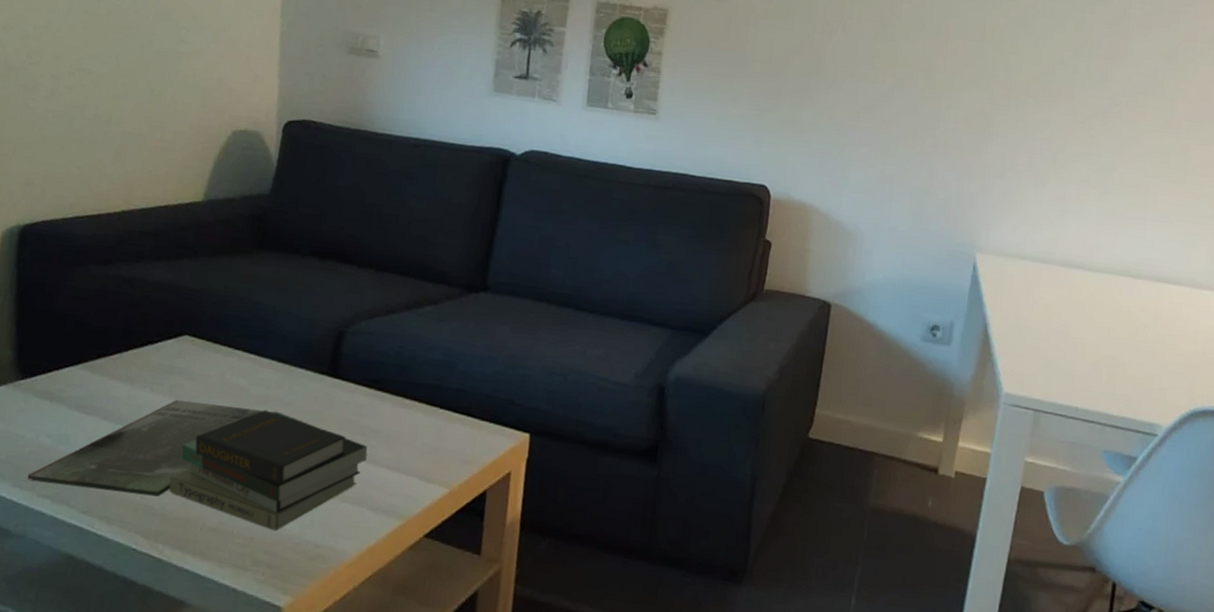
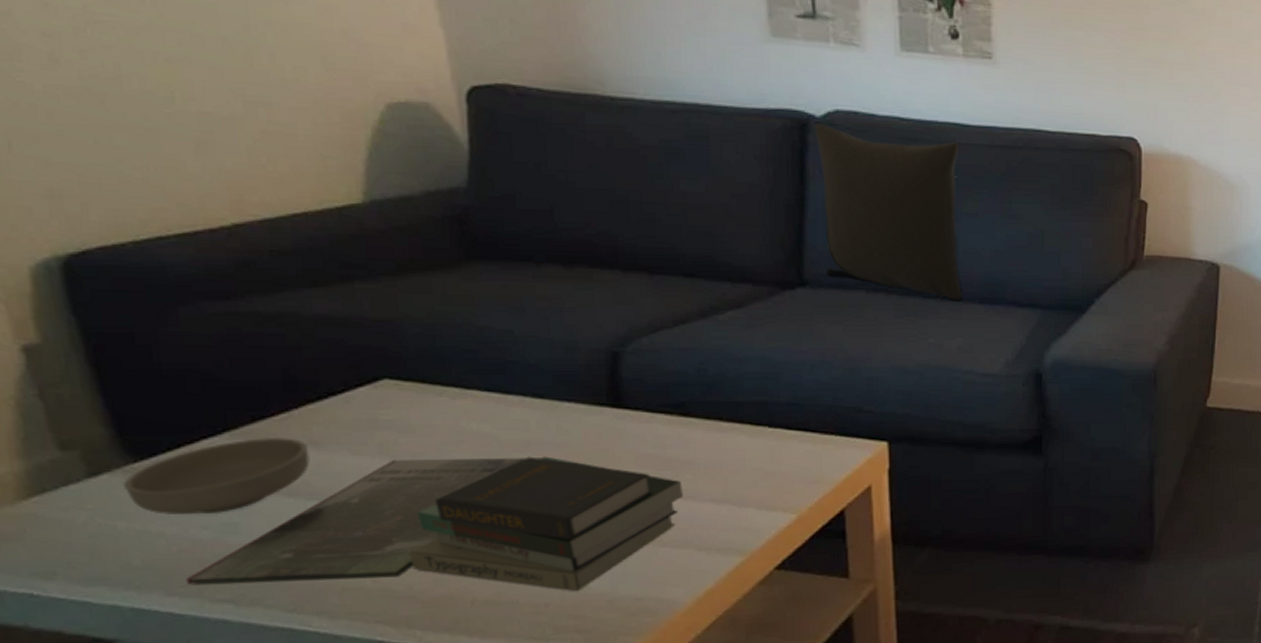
bowl: none [10,371,126,426] -> present [122,436,310,515]
pillow: none [504,160,621,316] -> present [814,123,962,302]

